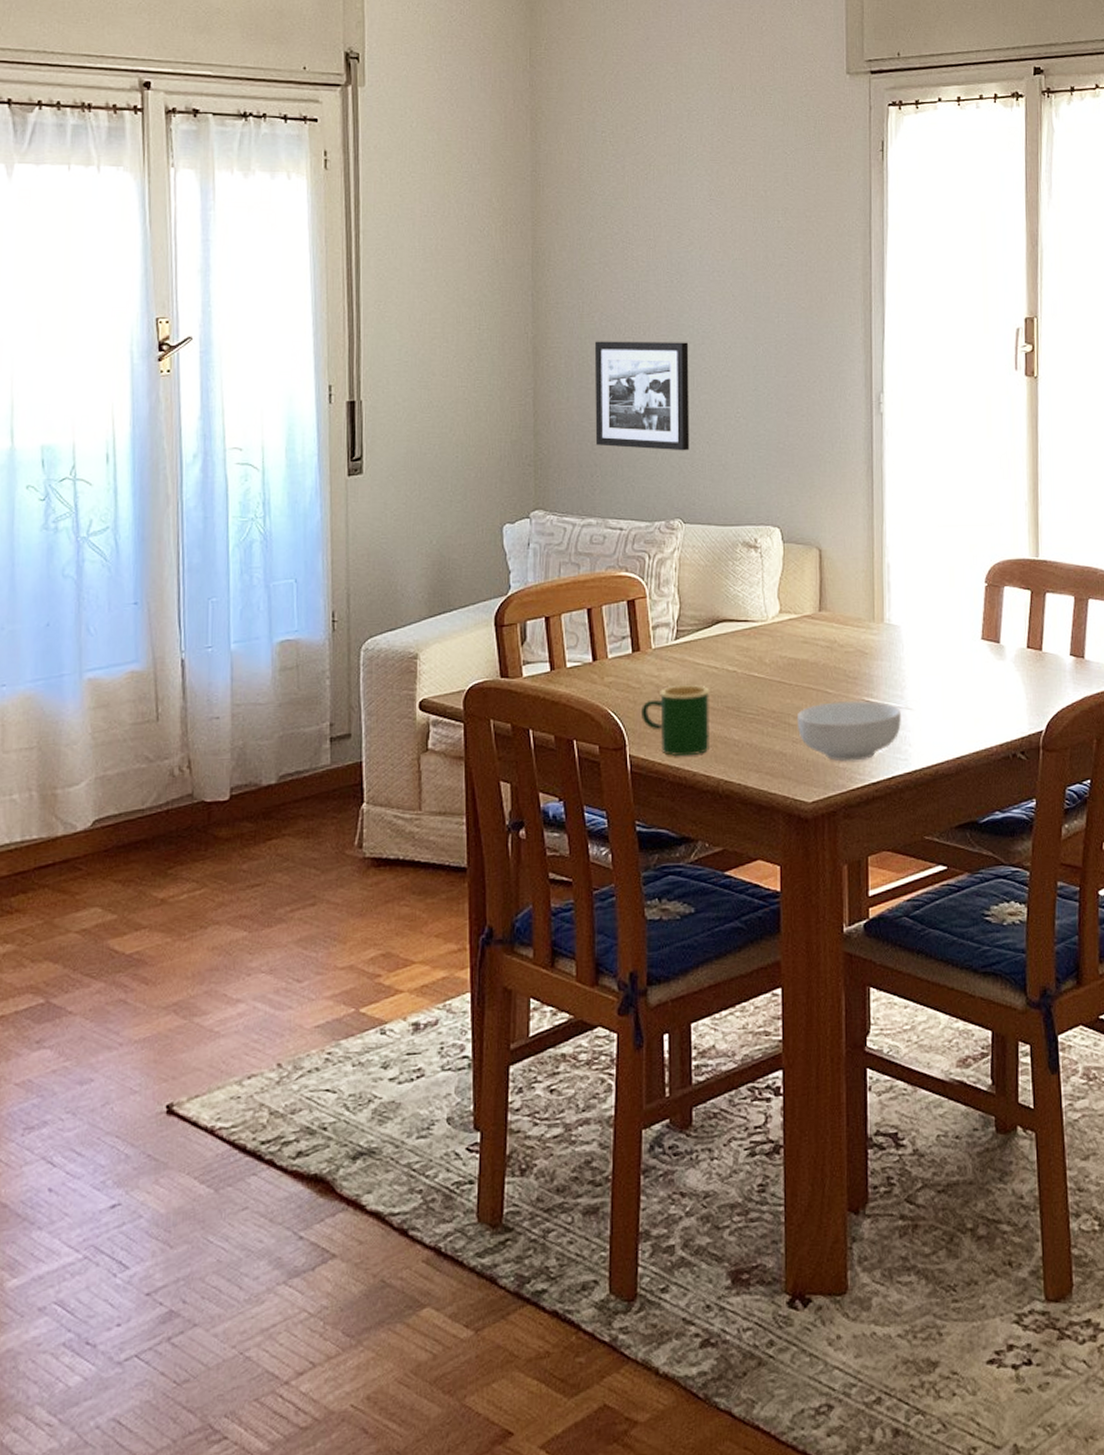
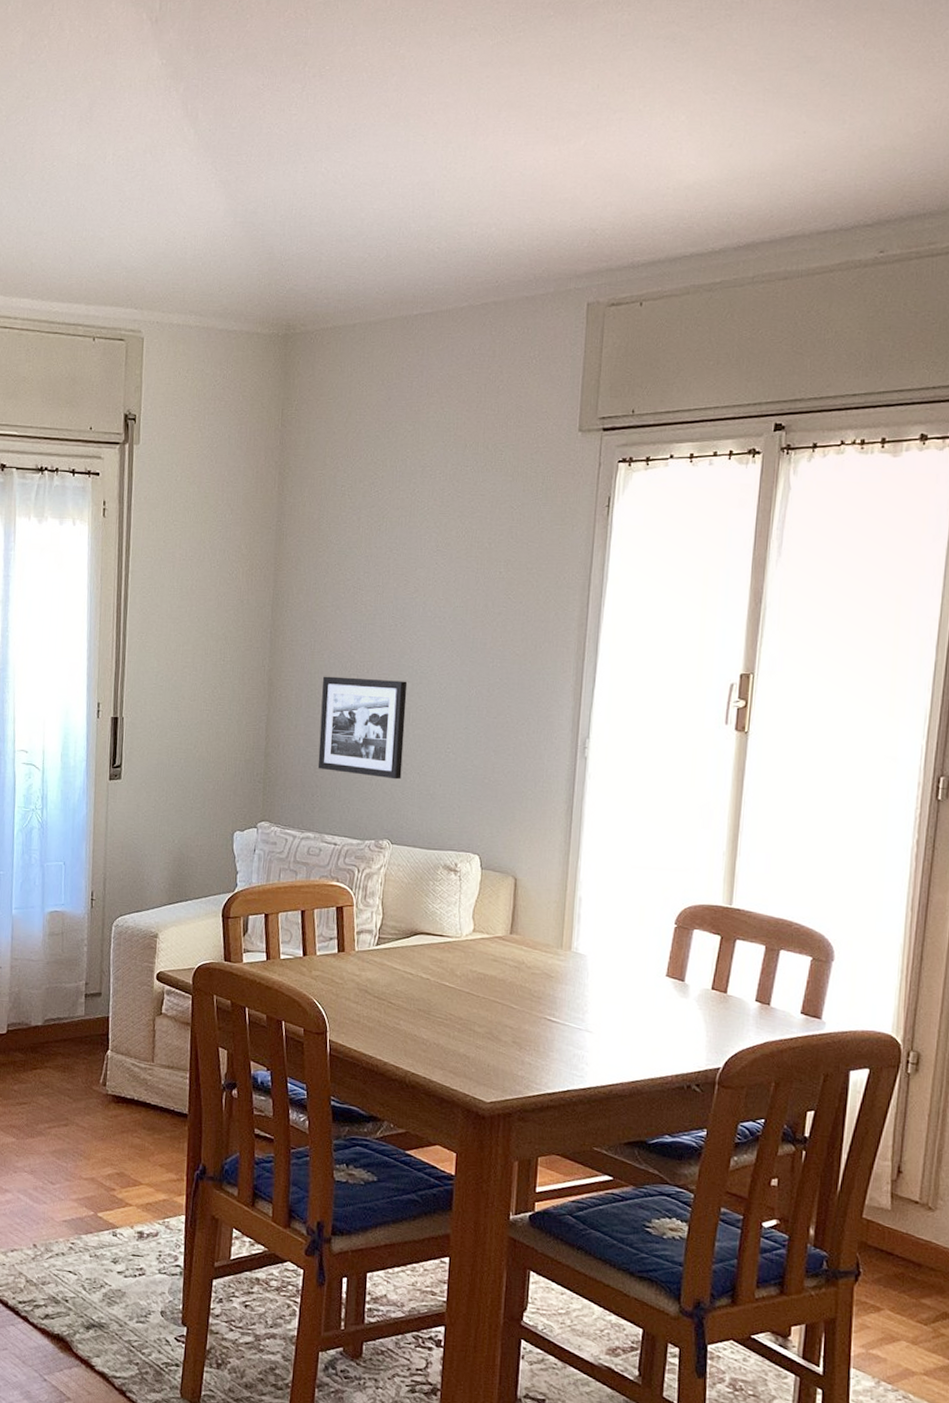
mug: present [640,685,710,757] -> none [341,985,405,1048]
cereal bowl: present [796,701,901,762] -> none [481,1016,581,1072]

